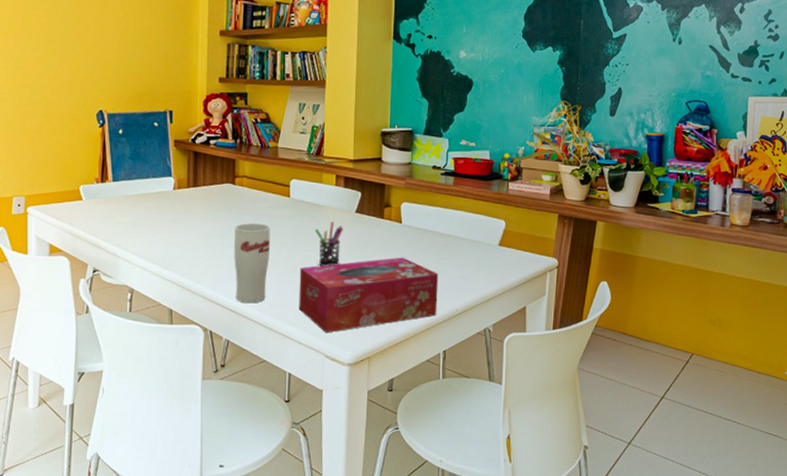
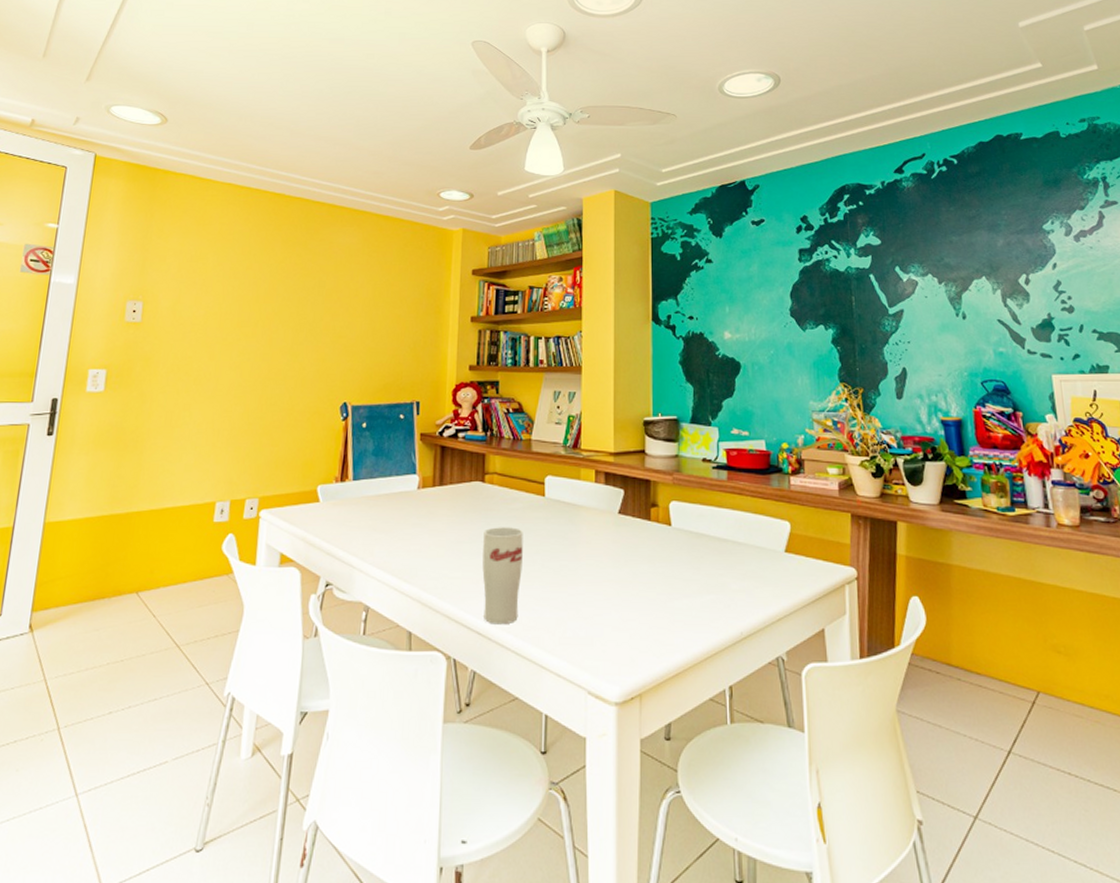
tissue box: present [298,257,439,333] -> none [556,566,719,663]
pen holder: present [315,222,343,267] -> none [574,525,605,579]

